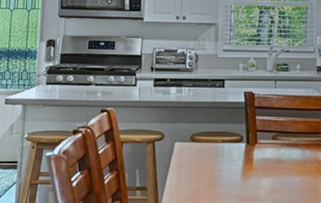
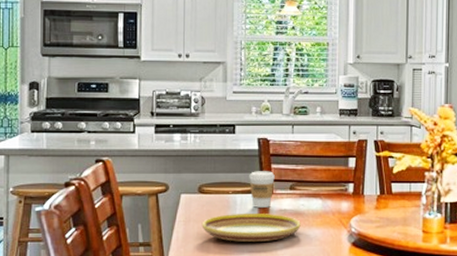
plate: none [193,161,282,189] -> present [201,214,301,243]
coffee cup: none [236,122,259,156] -> present [249,171,275,208]

